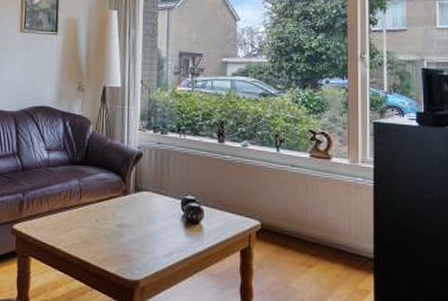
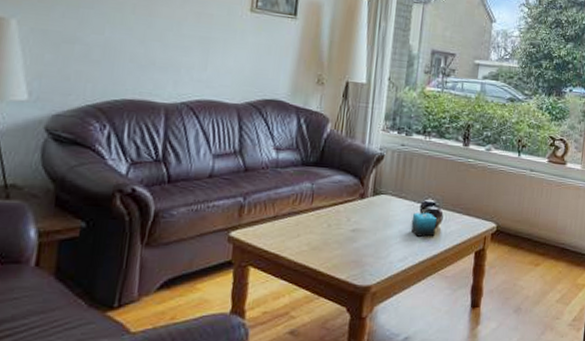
candle: none [173,208,199,234] -> present [410,212,437,237]

